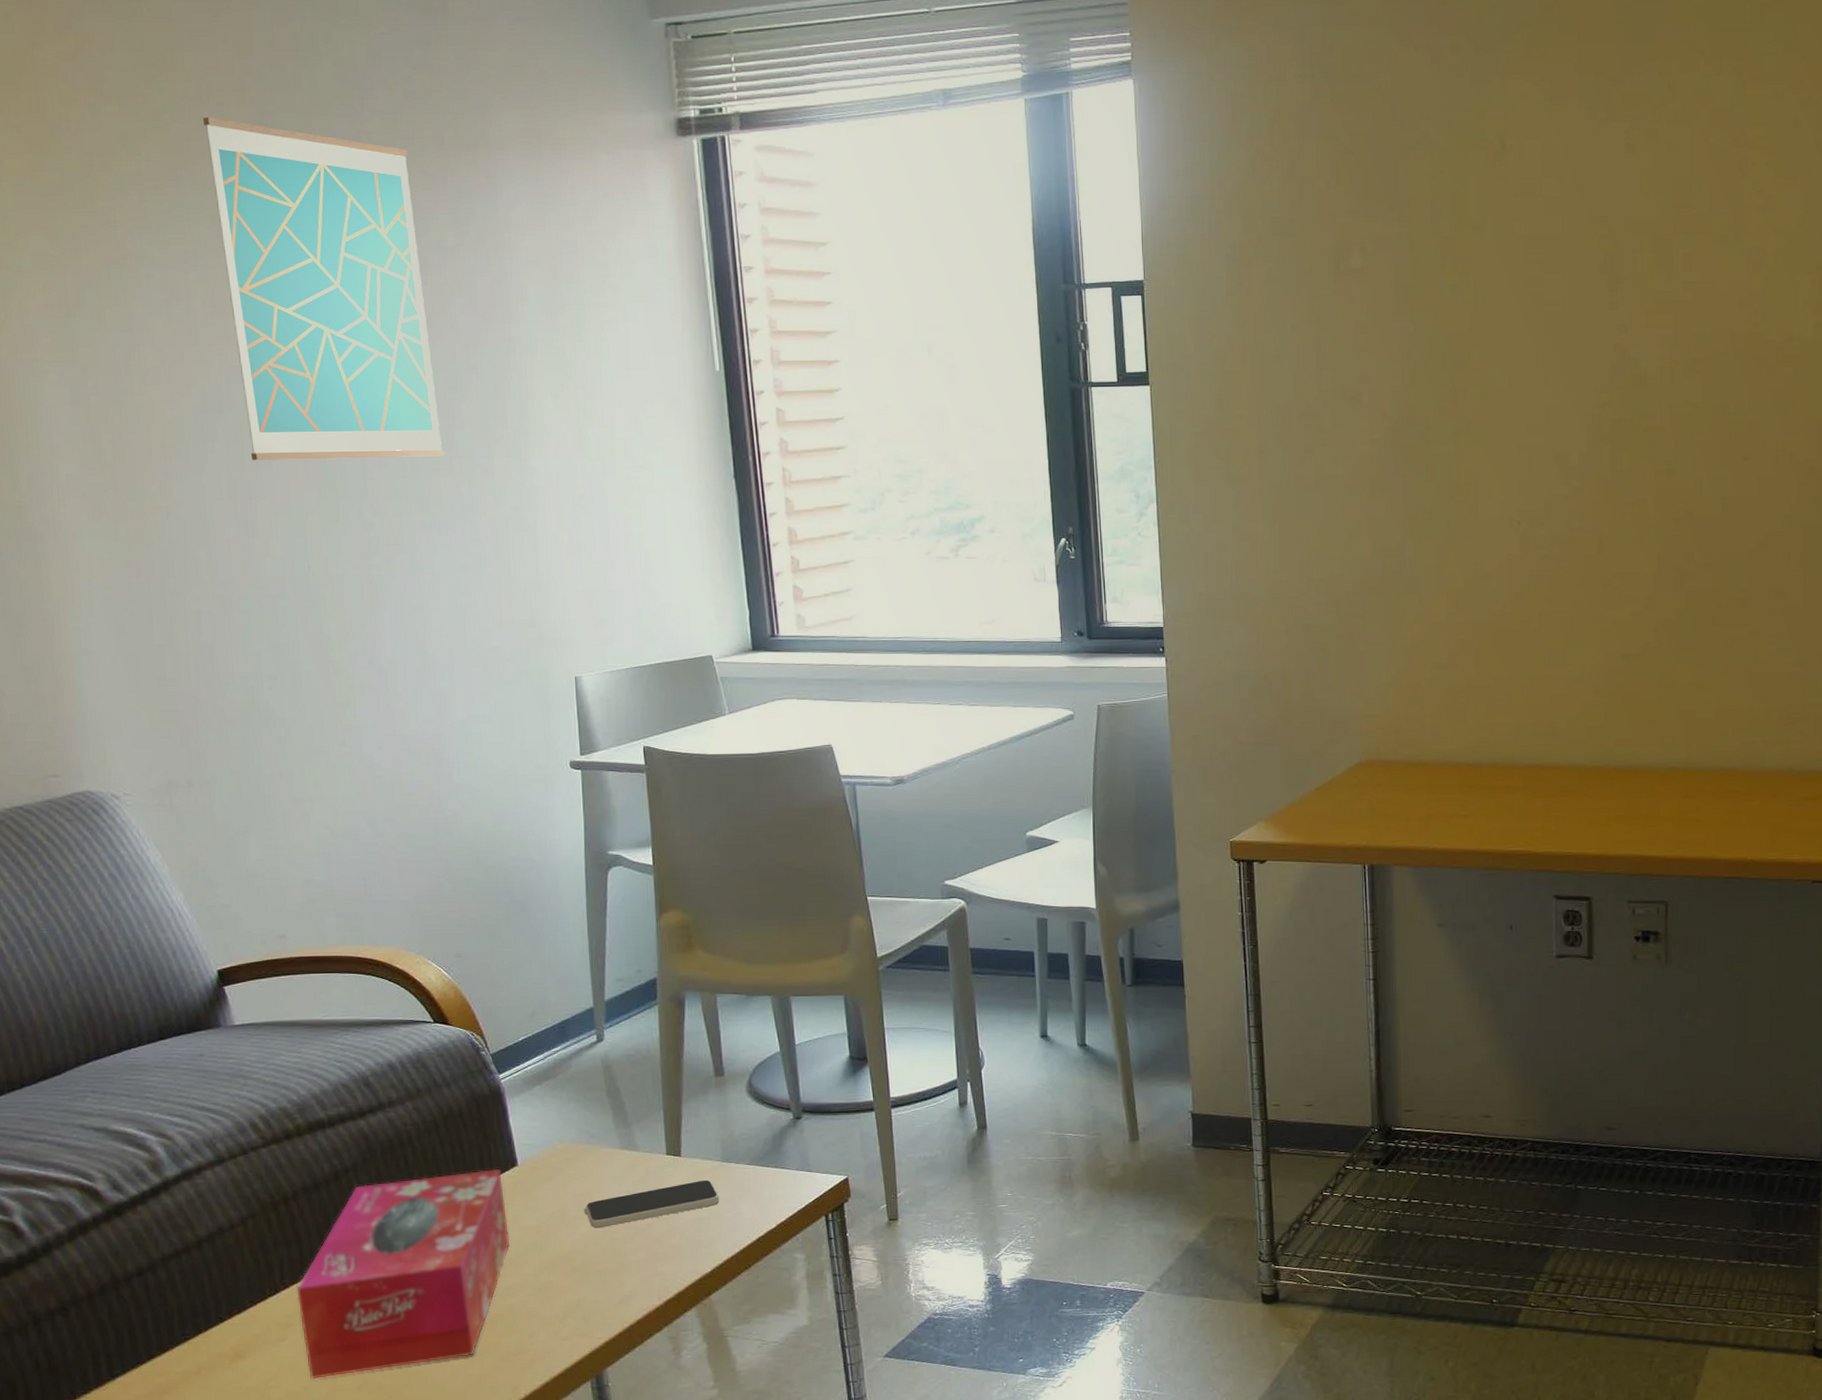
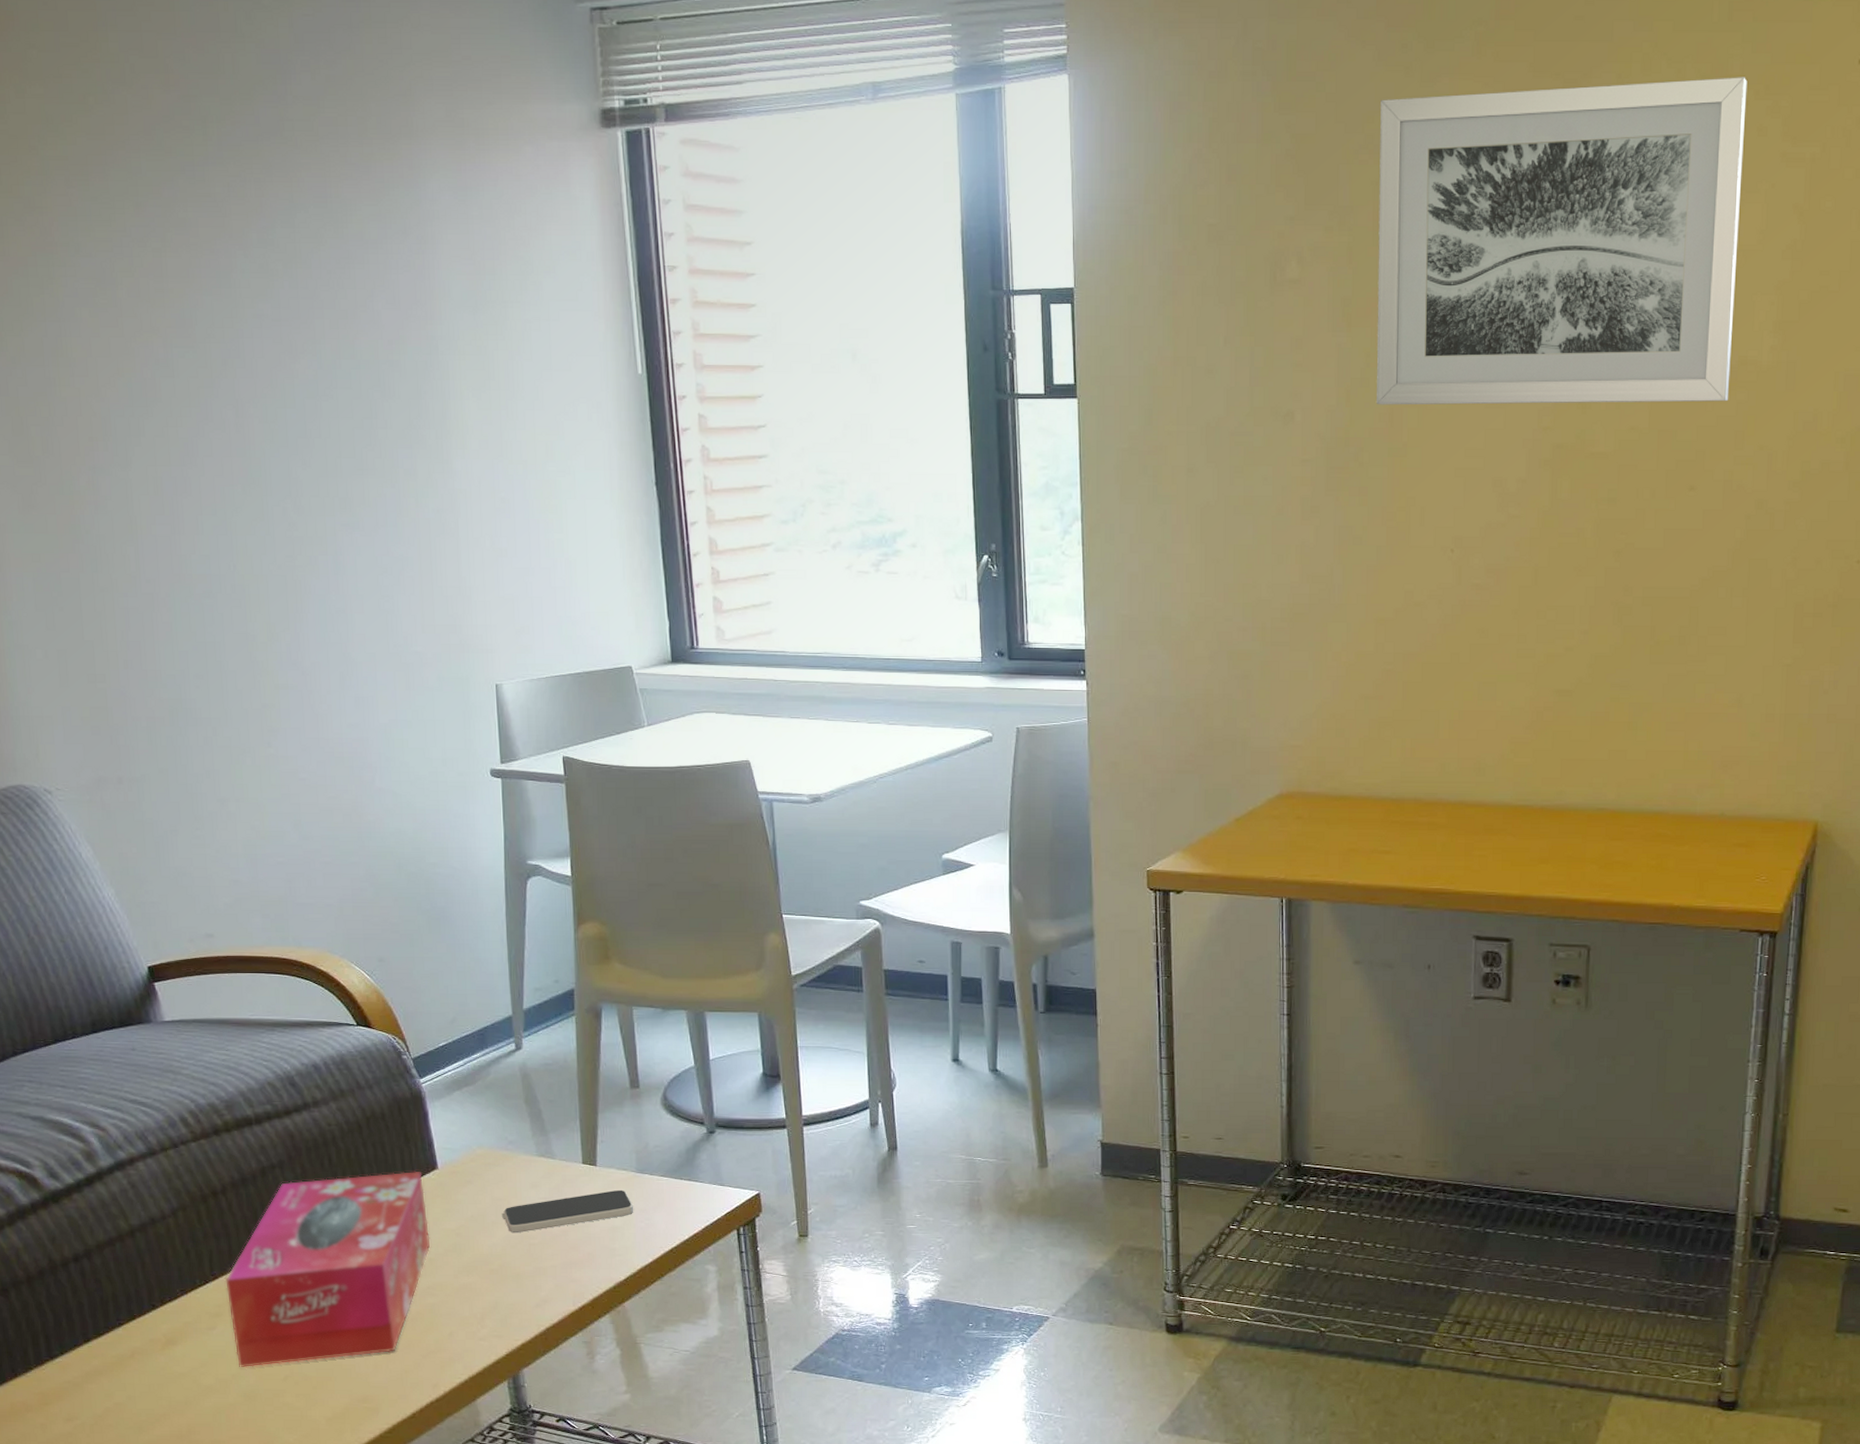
wall art: present [203,117,445,460] -> none [127,101,368,457]
wall art: none [1434,73,1781,386] -> present [1376,77,1748,405]

